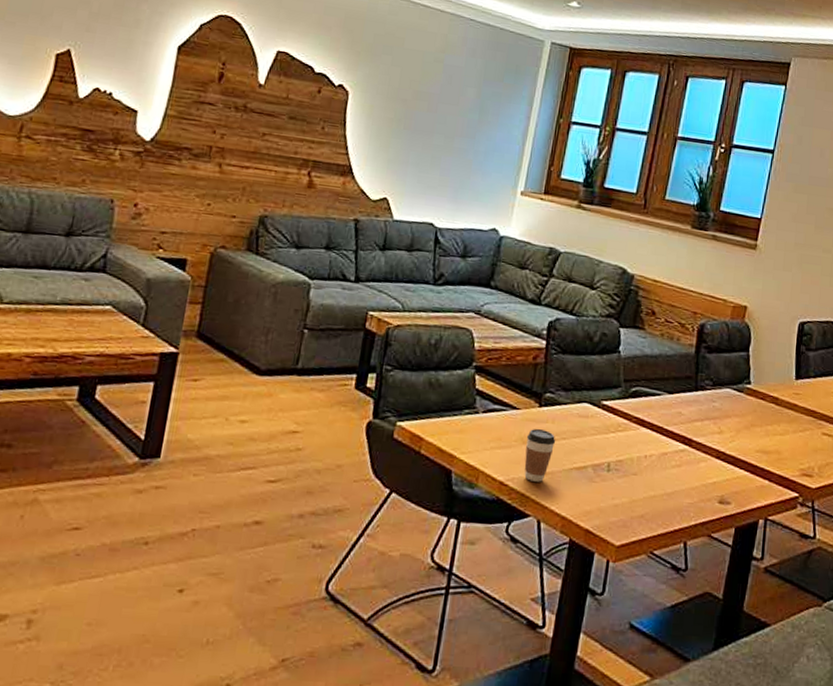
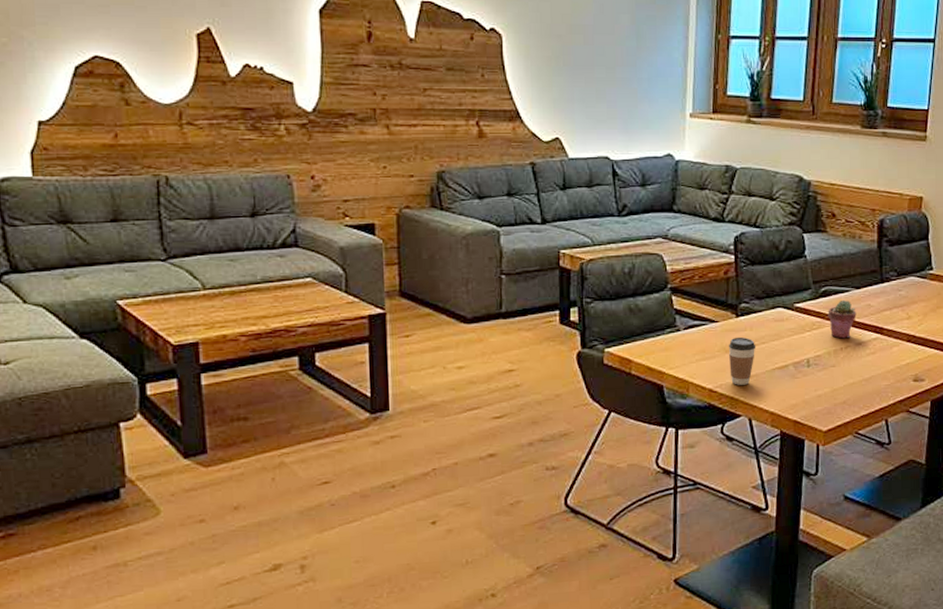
potted succulent: none [635,403,666,446] -> present [828,299,857,339]

